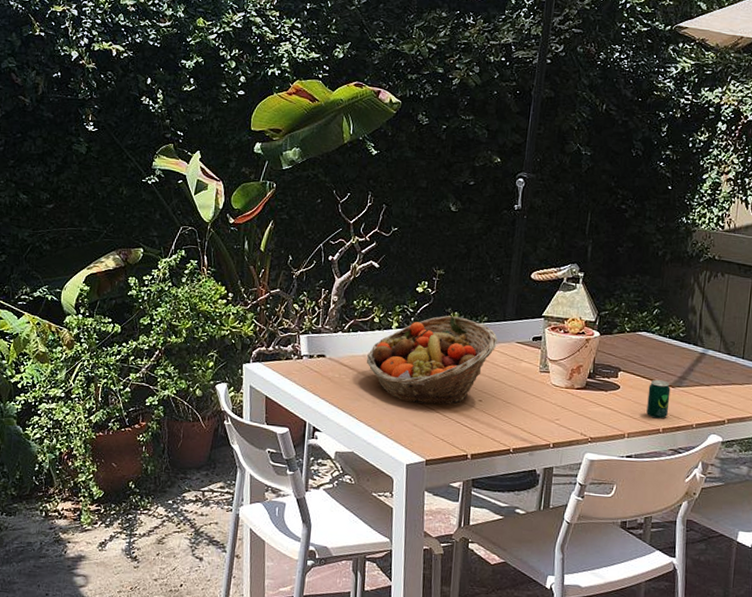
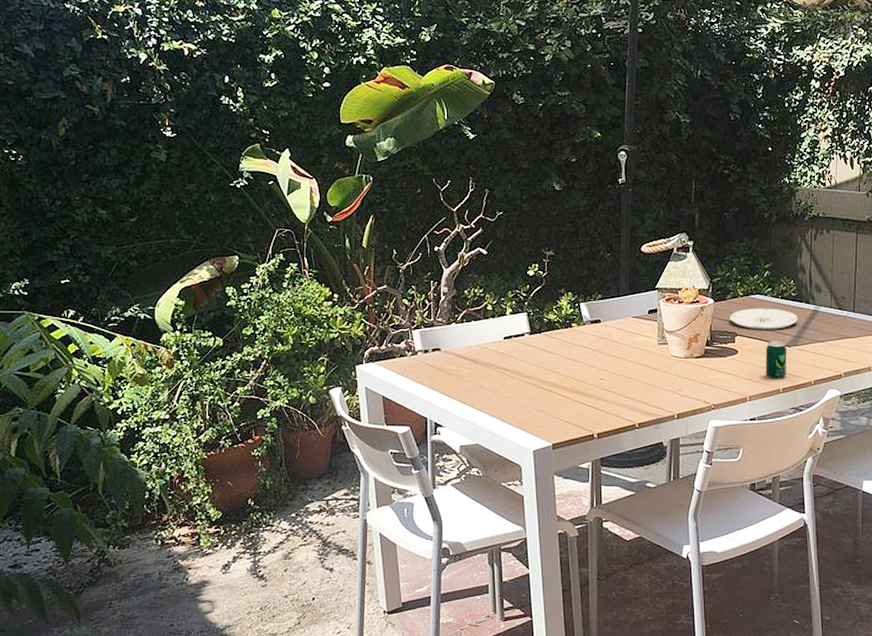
fruit basket: present [366,316,498,406] -> none [483,297,613,388]
plate: none [614,345,685,369] -> present [729,308,799,330]

